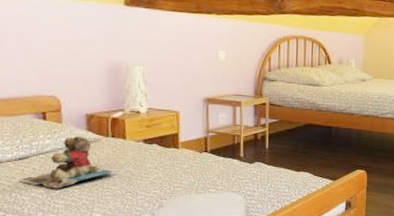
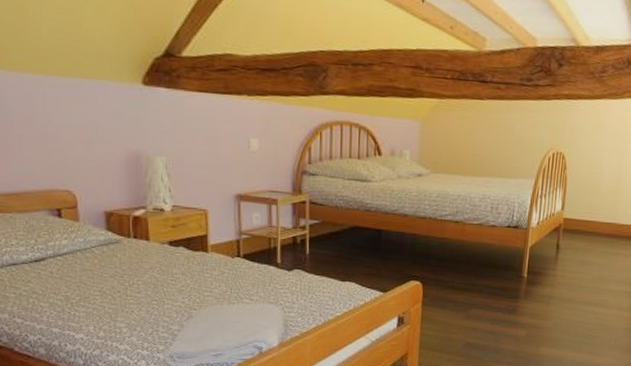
teddy bear: present [20,135,114,189] -> none [37,236,137,295]

